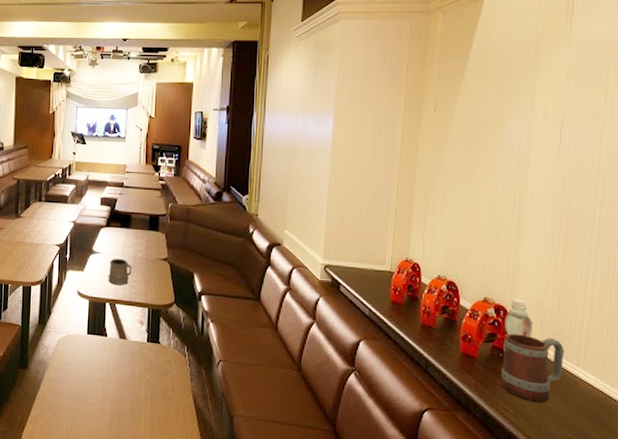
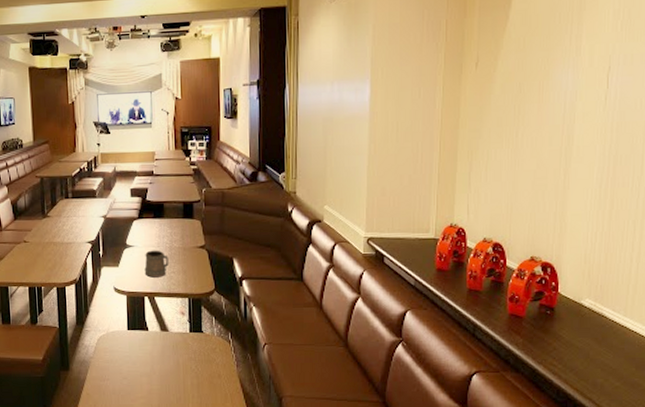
beer mug: present [501,333,565,403] -> none [549,290,613,356]
bottle: present [503,298,533,358] -> none [551,254,580,315]

